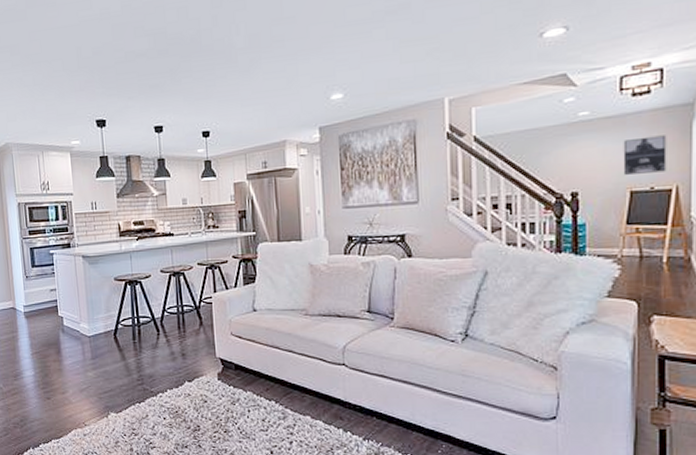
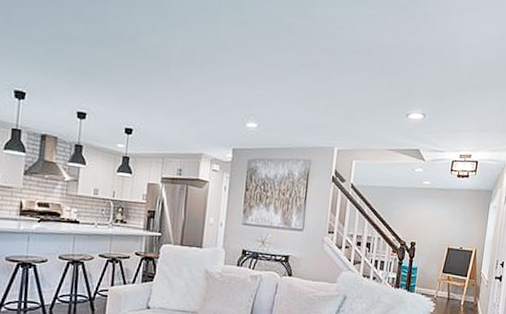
wall art: present [623,135,667,175] -> none [445,209,474,237]

